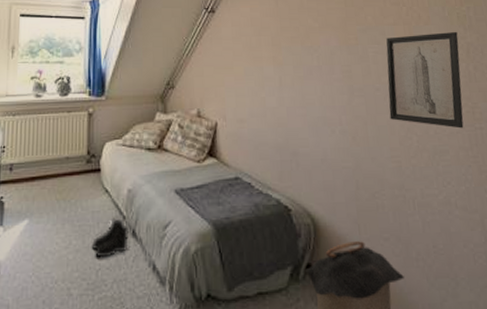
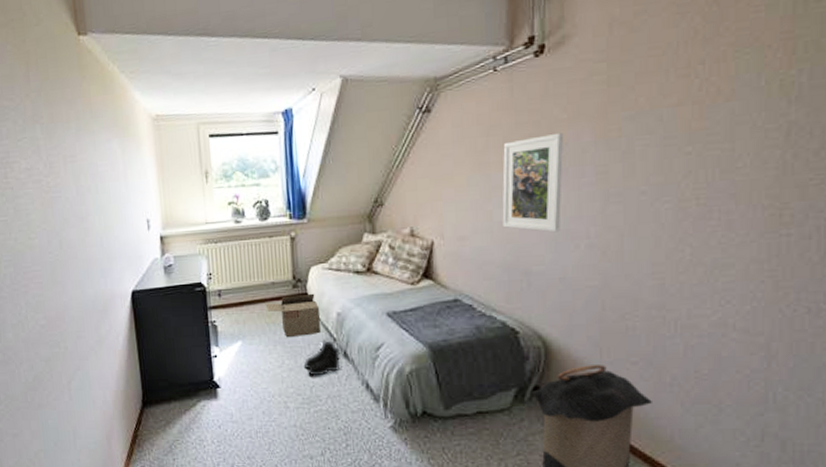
cardboard box: none [57,169,112,216] -> present [265,293,320,338]
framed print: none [272,37,319,119] -> present [502,132,563,233]
wall art: present [386,31,464,129] -> none [656,106,776,236]

